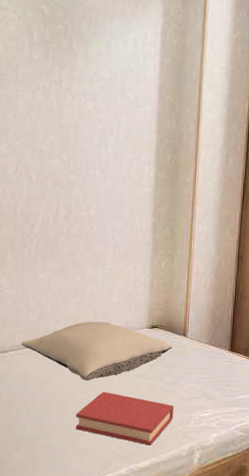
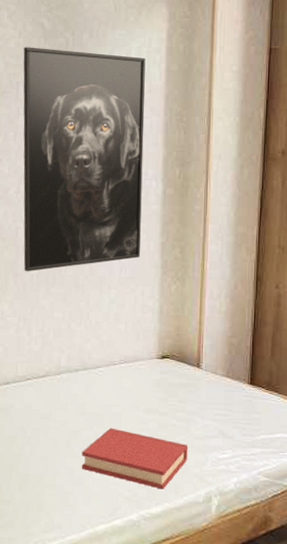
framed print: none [21,31,141,248] -> present [23,47,146,272]
pillow: present [21,321,172,381] -> none [23,351,185,416]

